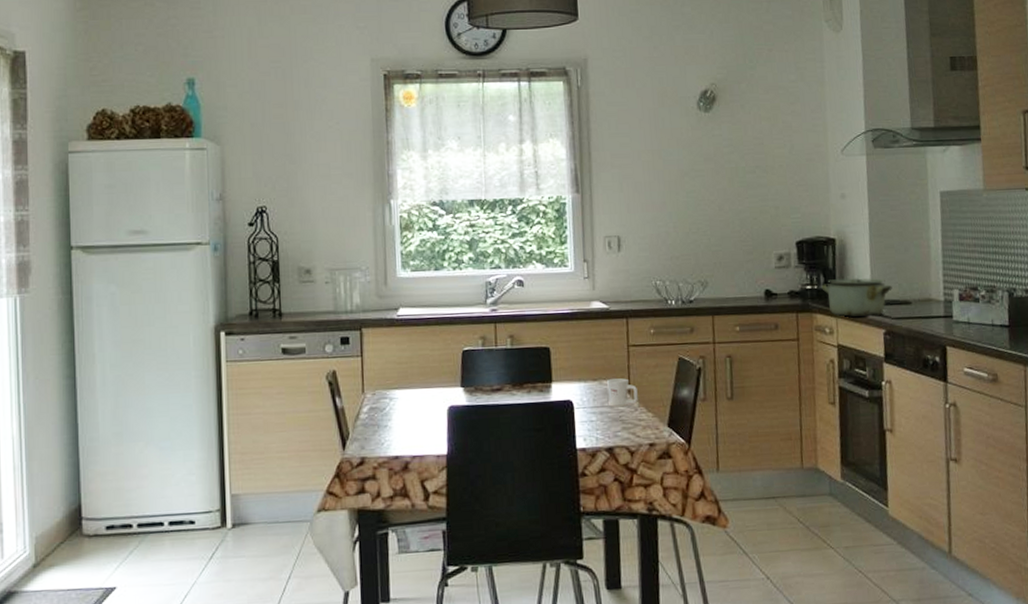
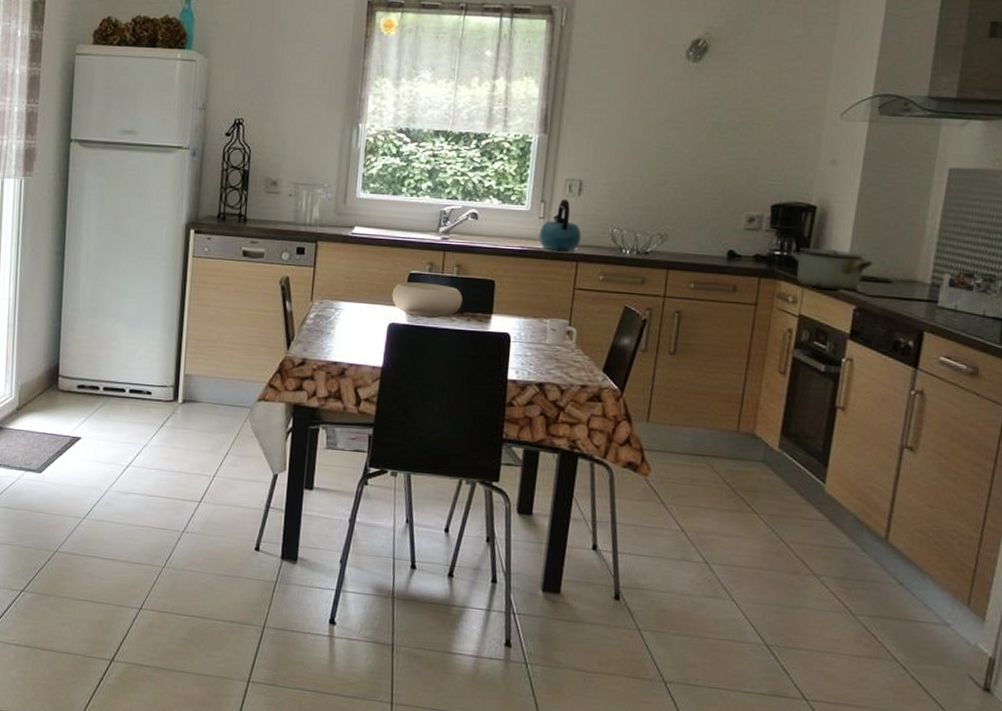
bowl: none [447,358,520,395] -> present [392,282,463,318]
kettle: none [586,256,628,310] -> present [538,198,582,252]

